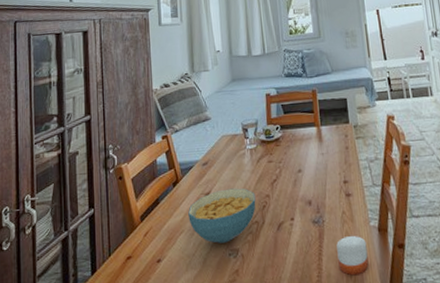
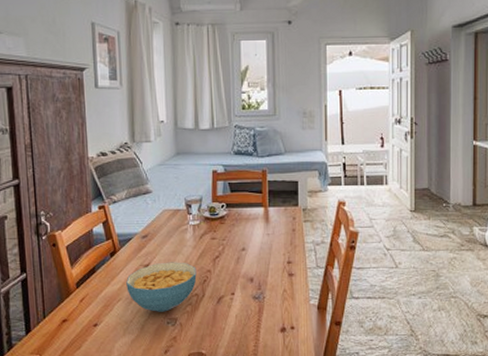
candle: present [336,235,369,275] -> none [275,311,305,346]

